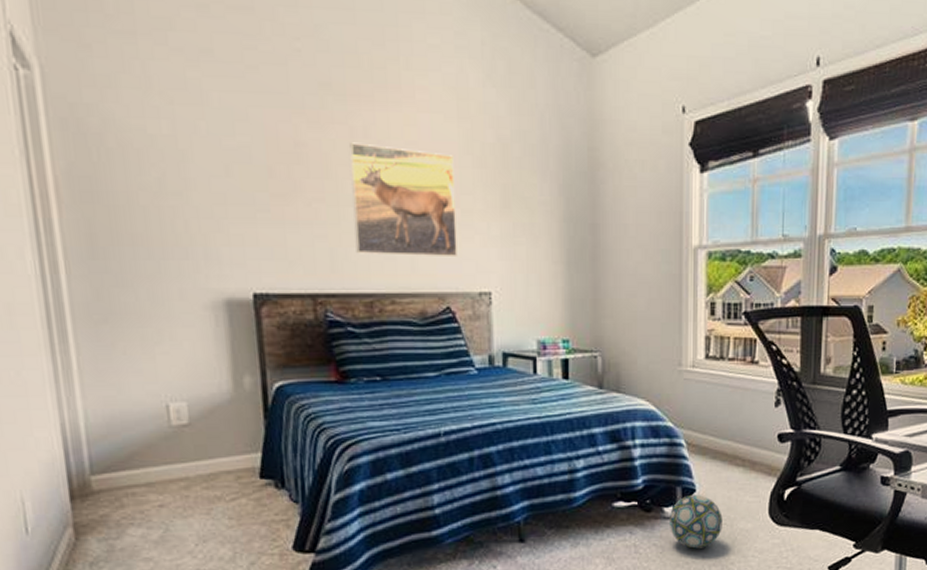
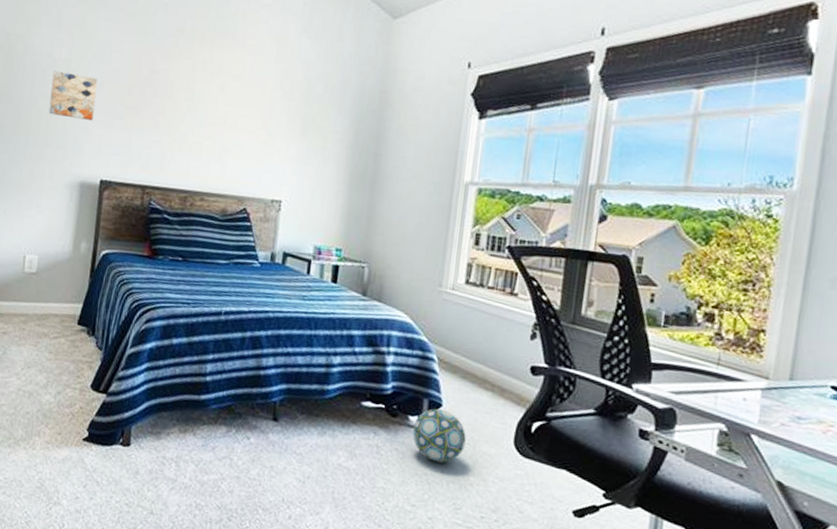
wall art: none [153,152,227,216] -> present [48,70,98,120]
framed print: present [349,142,457,258] -> none [181,73,268,169]

